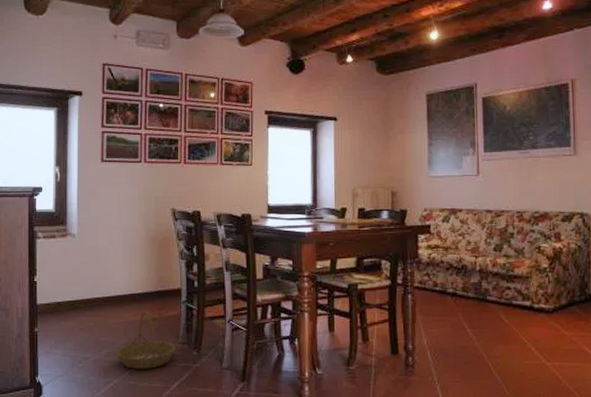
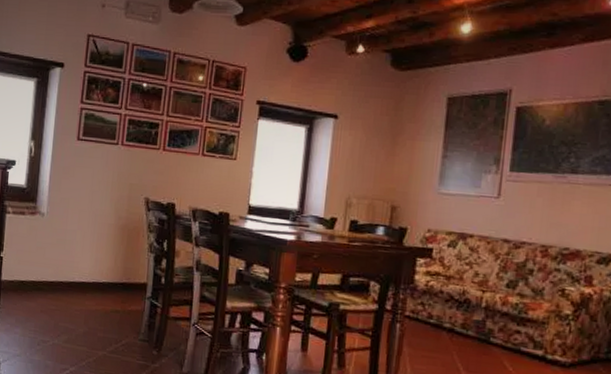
basket: present [116,311,177,369] -> none [74,301,137,362]

